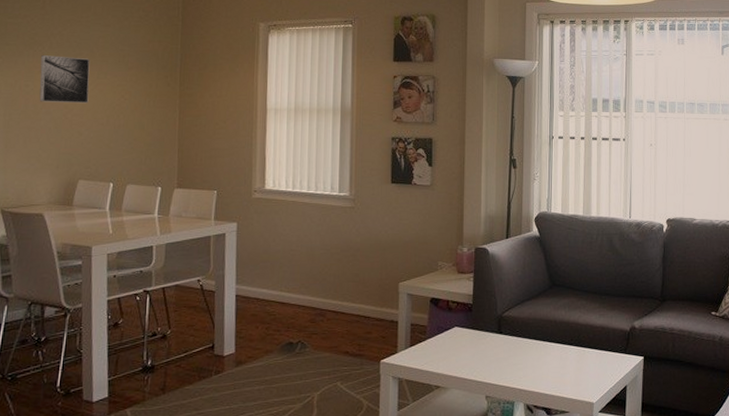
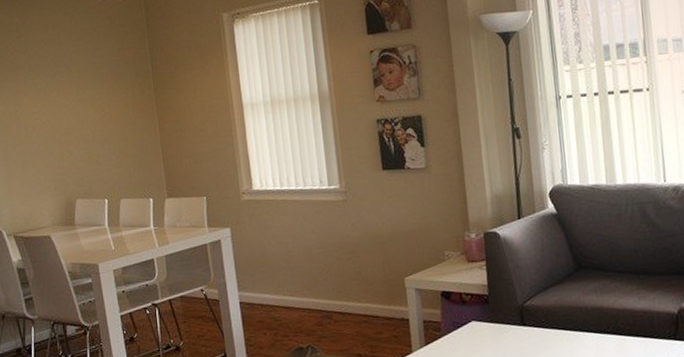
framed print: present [39,55,90,104] -> none [24,76,73,126]

